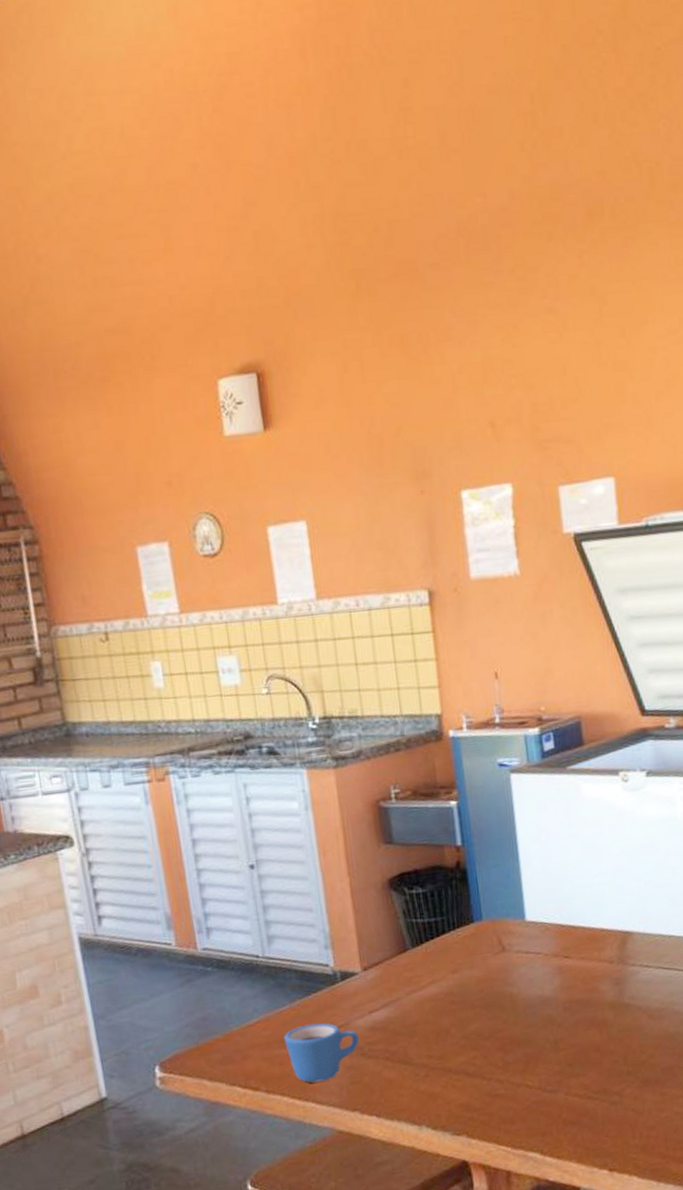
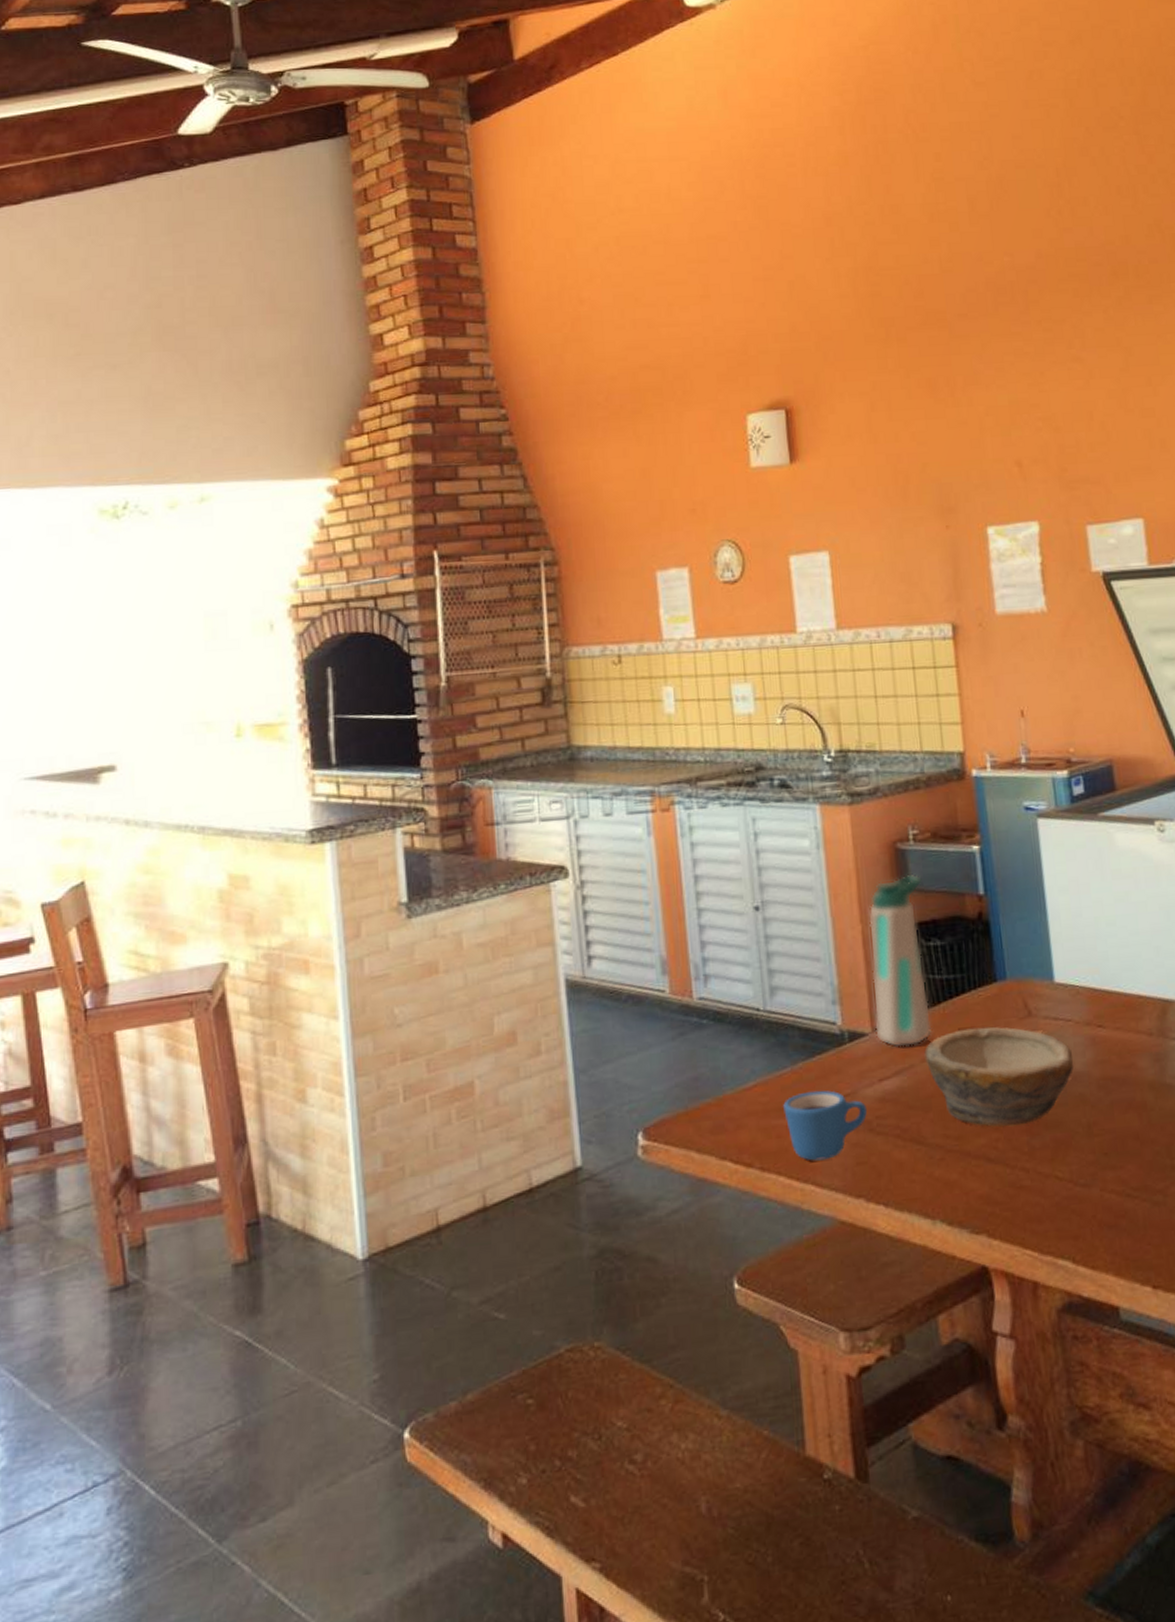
water bottle: none [355,829,417,984] -> present [868,873,933,1048]
bowl: none [409,961,542,1047] -> present [924,1027,1073,1127]

